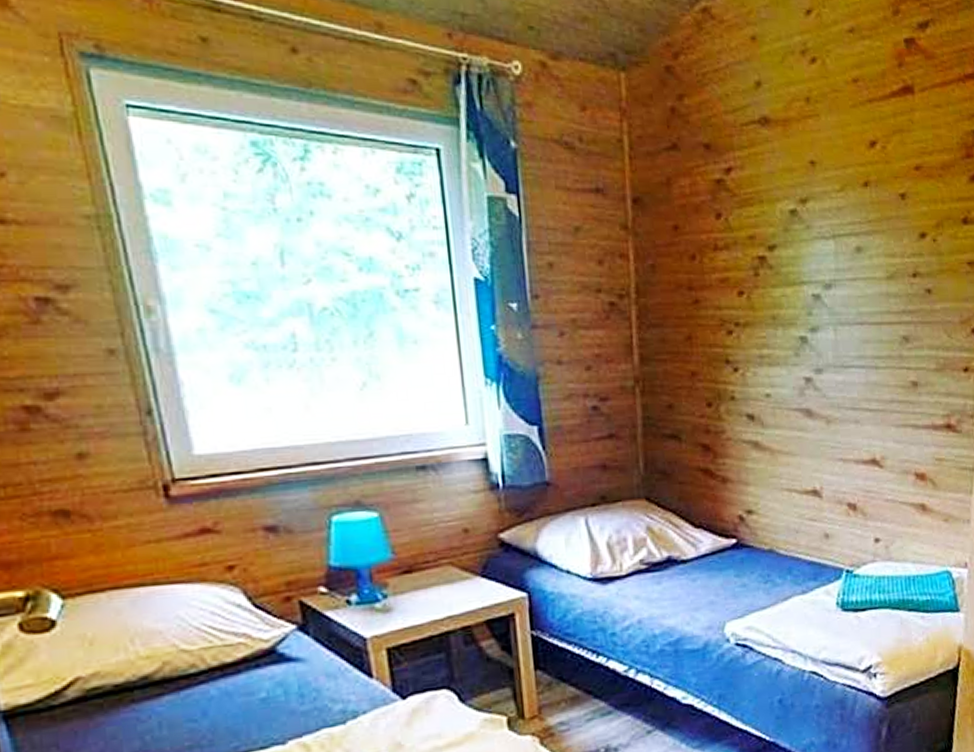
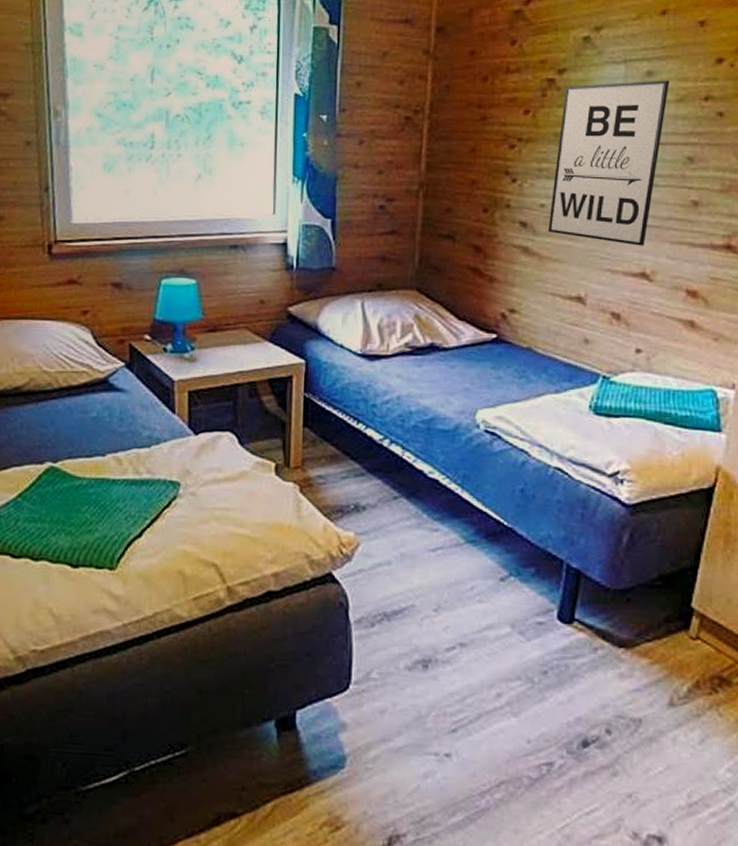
wall art: none [776,256,879,432] -> present [547,80,670,246]

